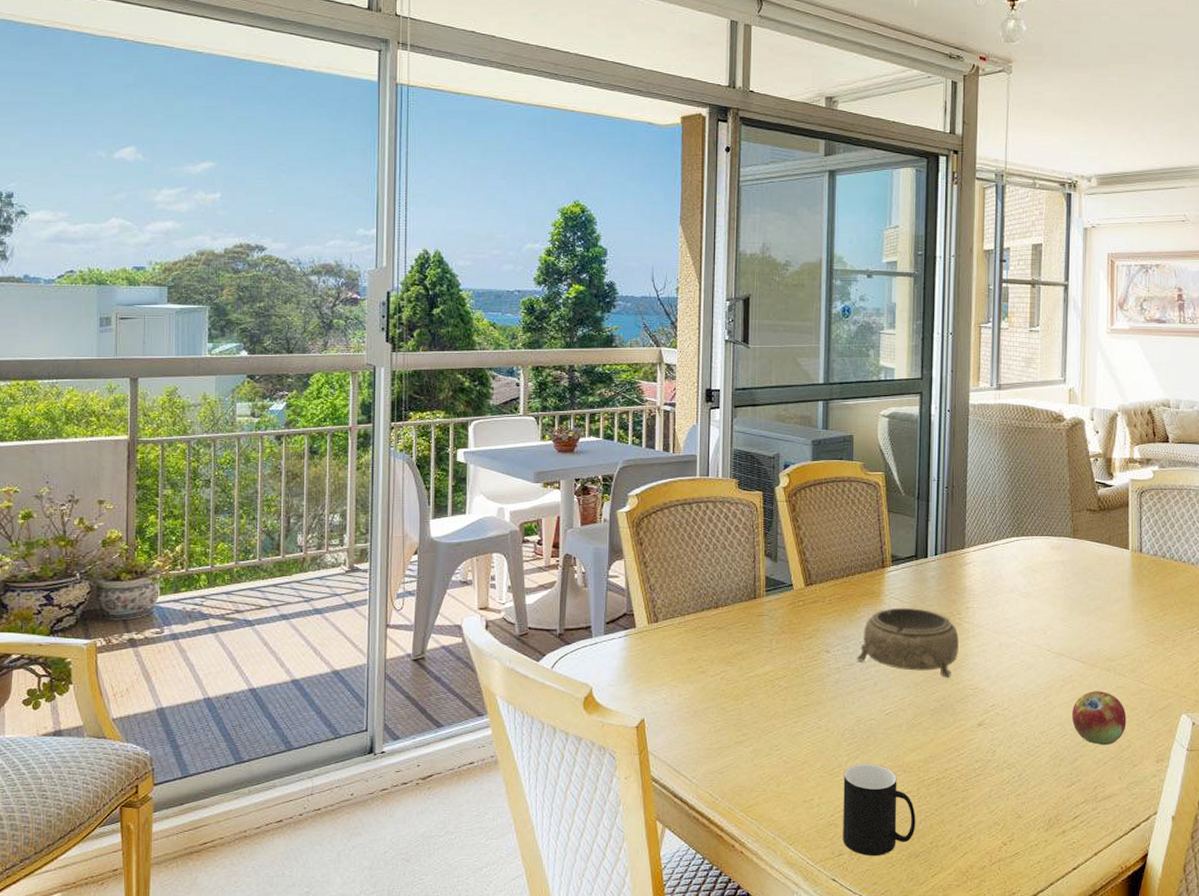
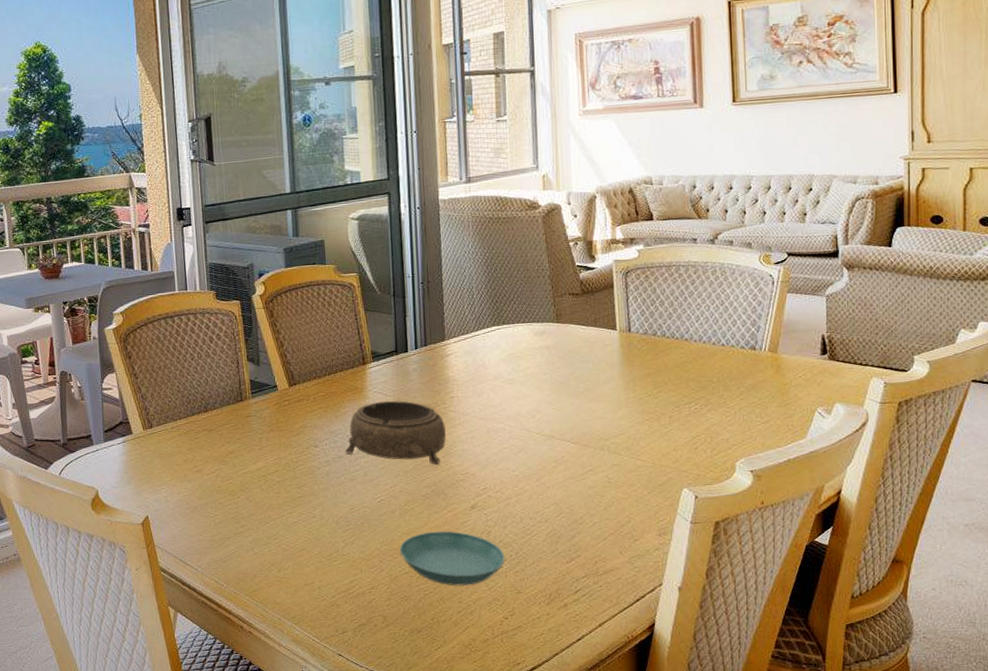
cup: present [843,763,916,857] -> none [341,548,416,633]
saucer: none [903,748,1008,808] -> present [399,531,505,586]
fruit: present [1071,691,1127,746] -> none [566,470,625,522]

